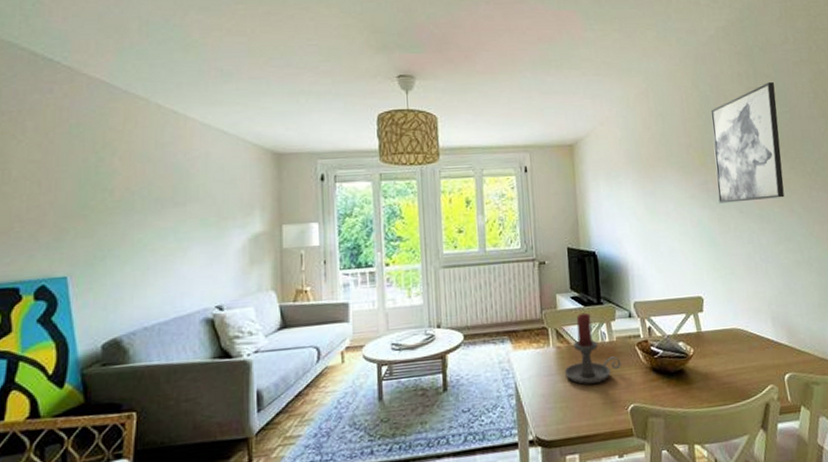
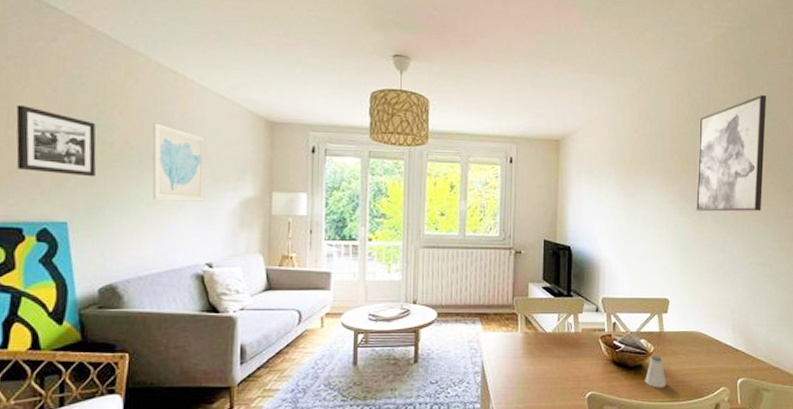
picture frame: none [11,159,96,227] -> present [16,104,96,177]
wall art: none [154,165,213,245] -> present [152,123,206,202]
candle holder: present [564,312,621,385] -> none [529,303,583,369]
saltshaker: none [688,357,711,393] -> present [645,354,666,388]

